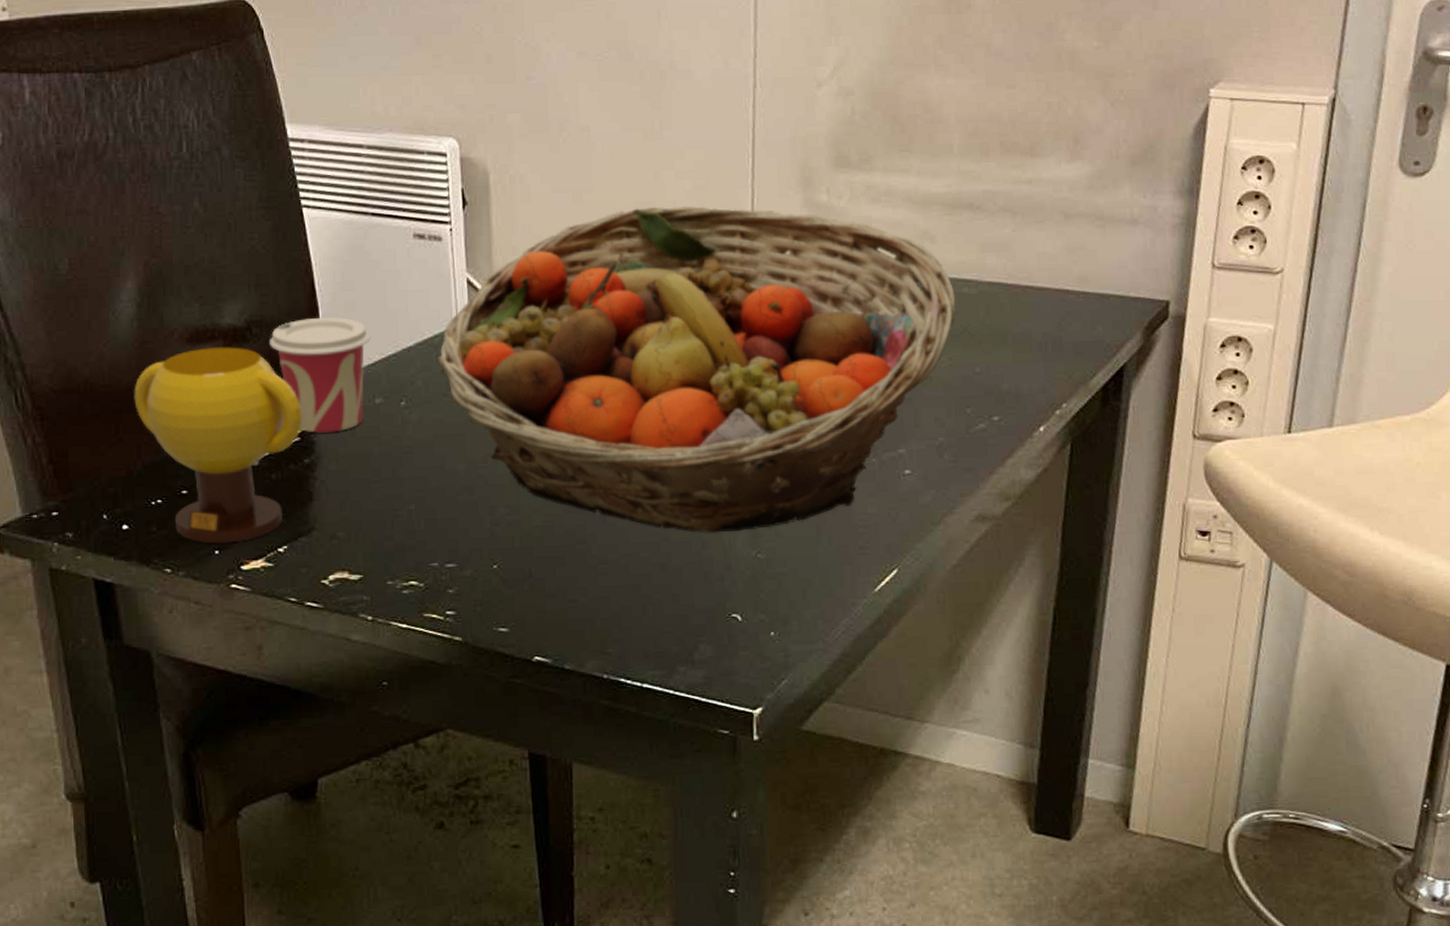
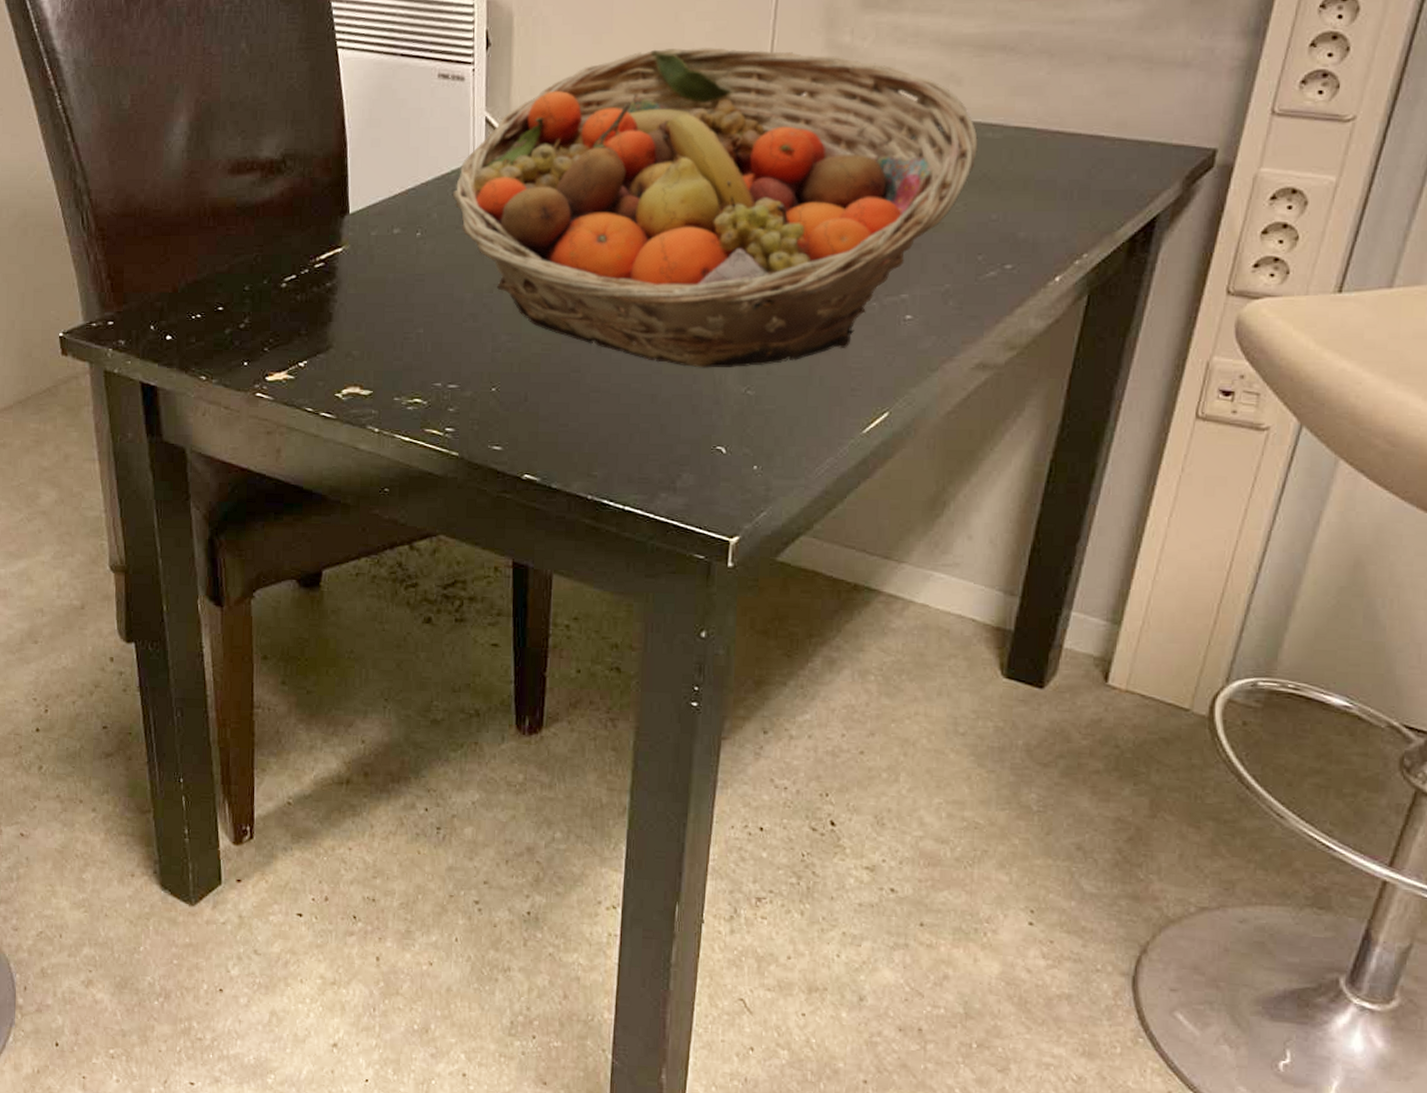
mug: present [134,347,303,544] -> none [181,178,327,356]
cup: present [268,317,371,433] -> none [301,152,393,259]

